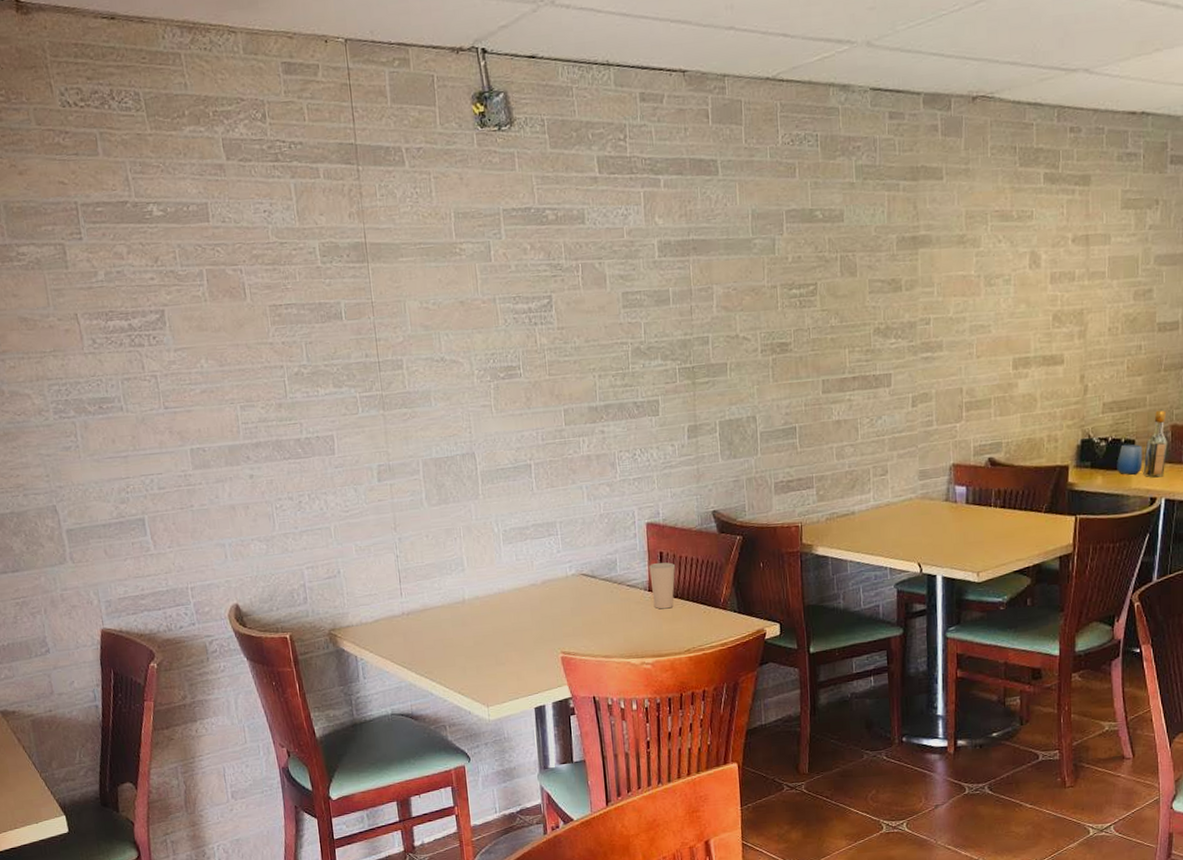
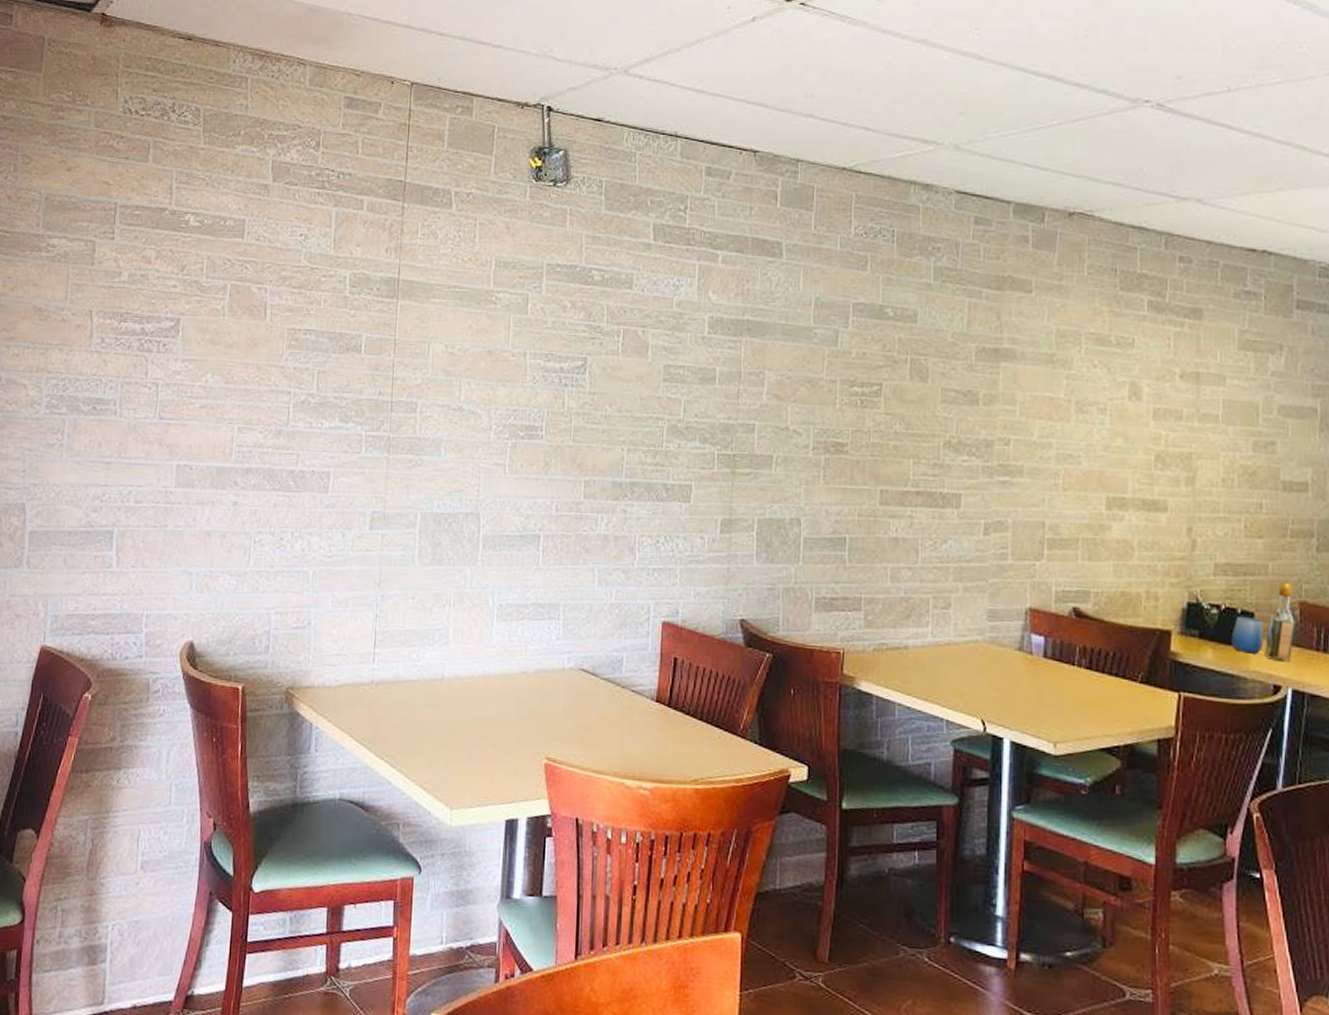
cup: present [649,562,676,609] -> none [659,670,691,726]

